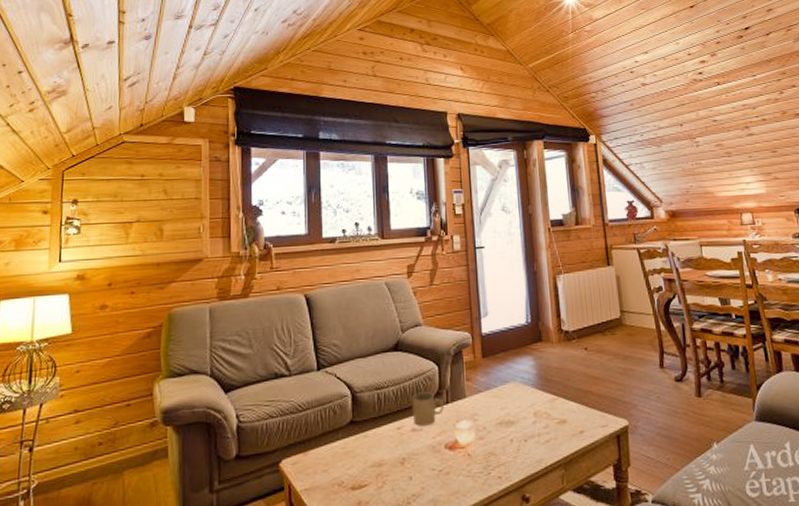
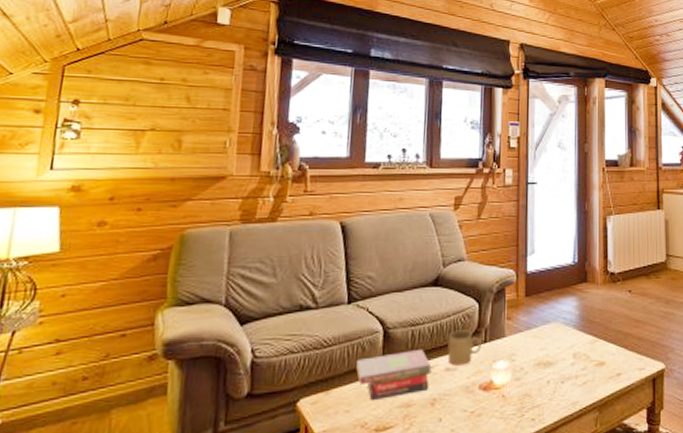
books: none [330,410,399,460] -> present [356,348,432,400]

